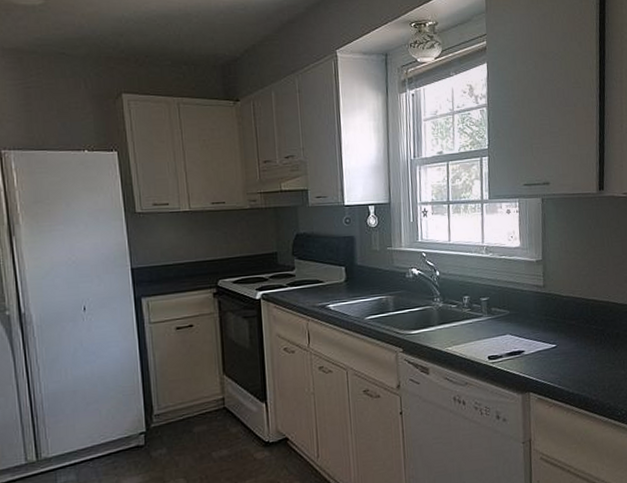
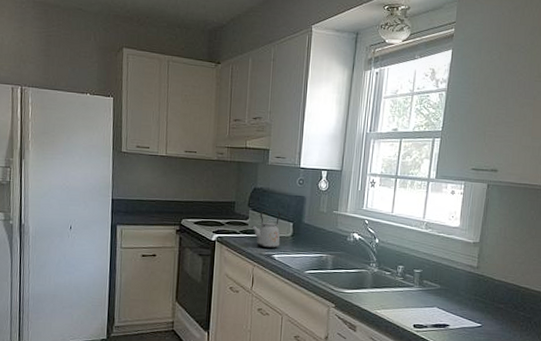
kettle: none [298,255,334,300] -> present [251,209,281,249]

